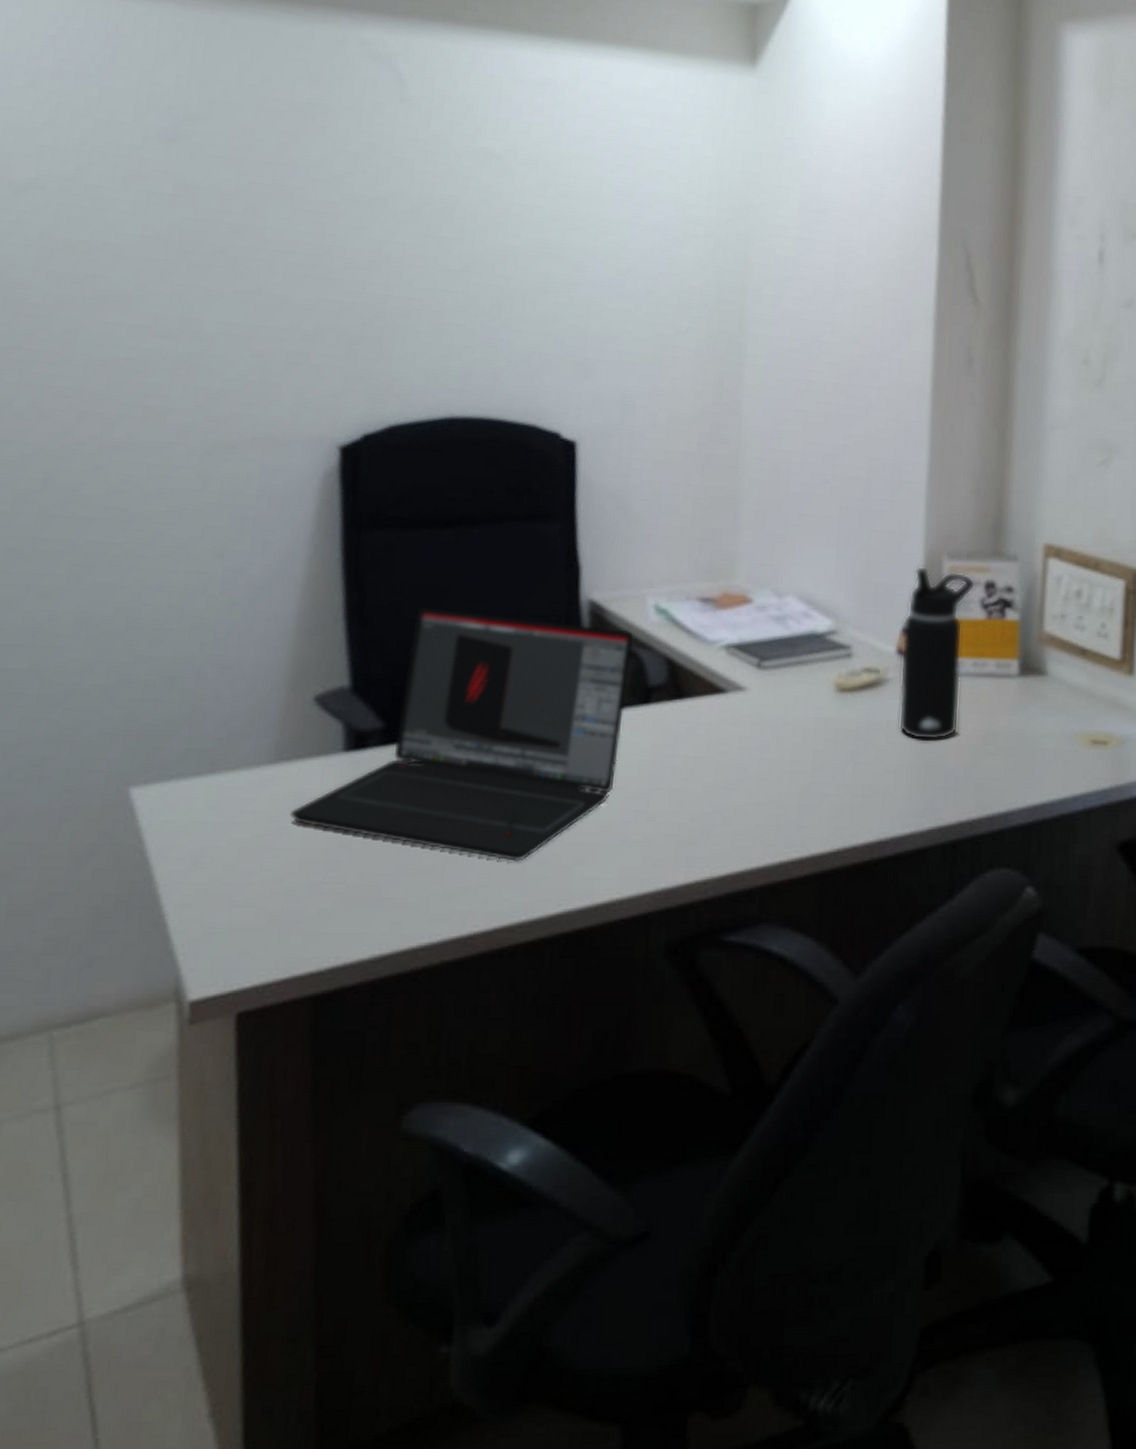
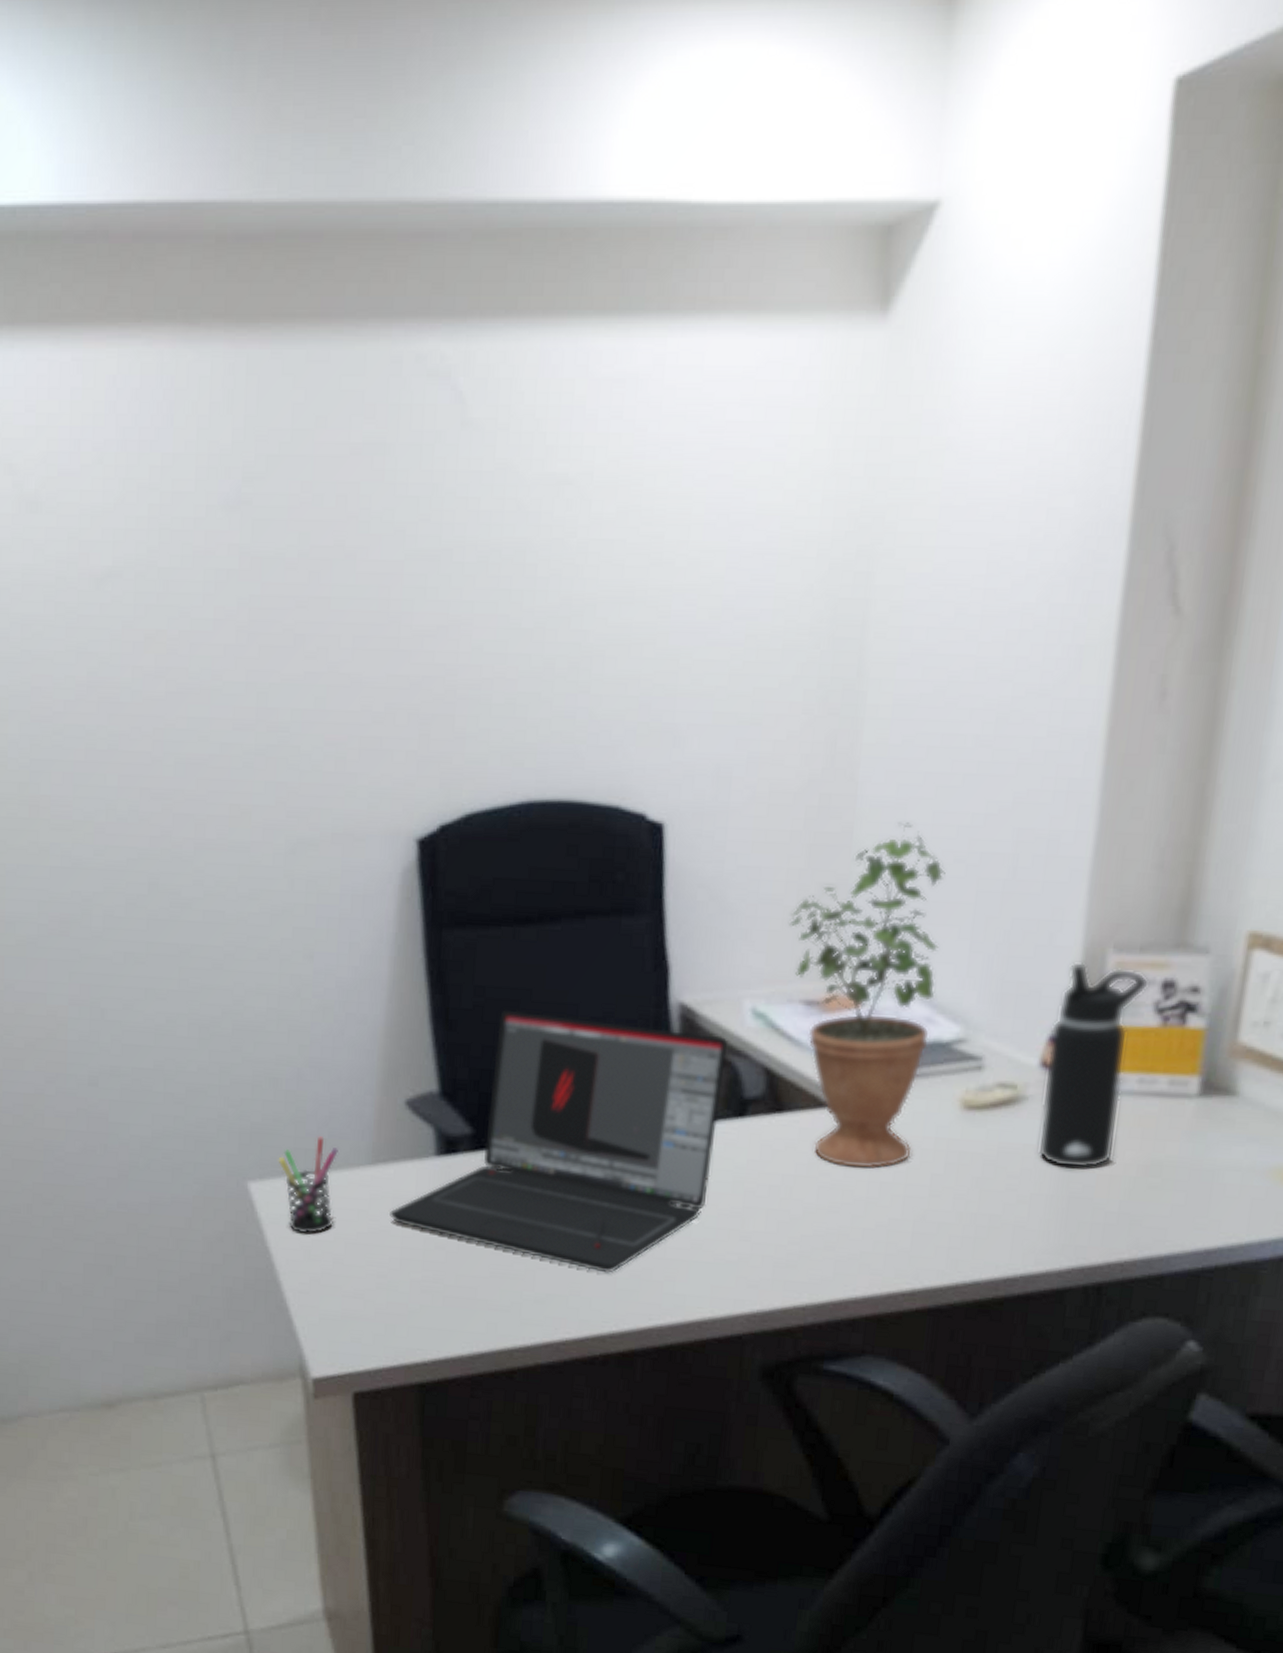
pen holder: none [167,736,237,841] -> present [278,1136,338,1234]
potted plant: none [685,449,815,748] -> present [788,822,946,1169]

